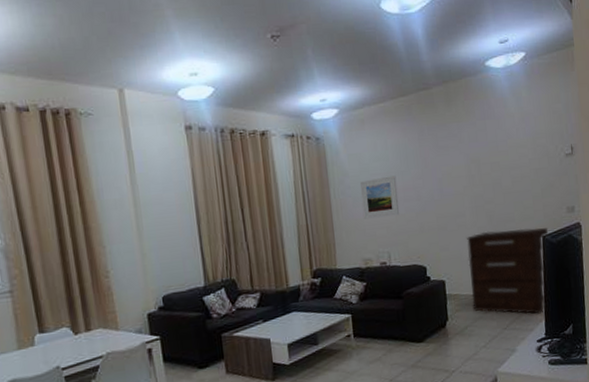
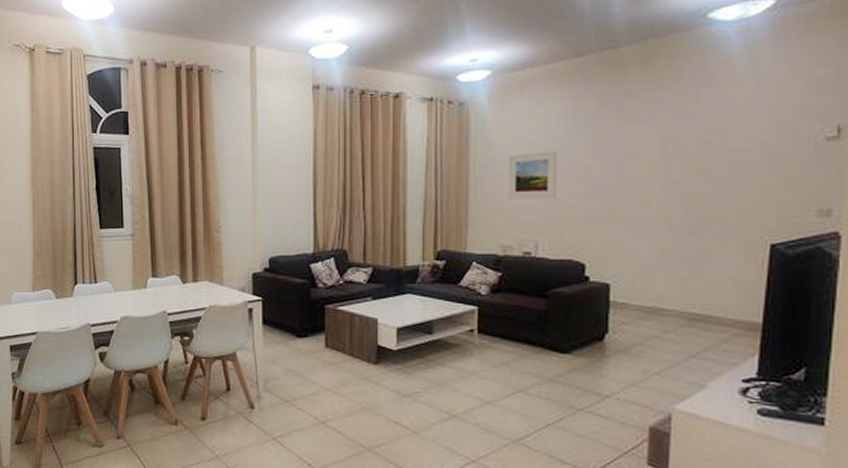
dresser: present [466,228,548,314] -> none [647,229,782,346]

